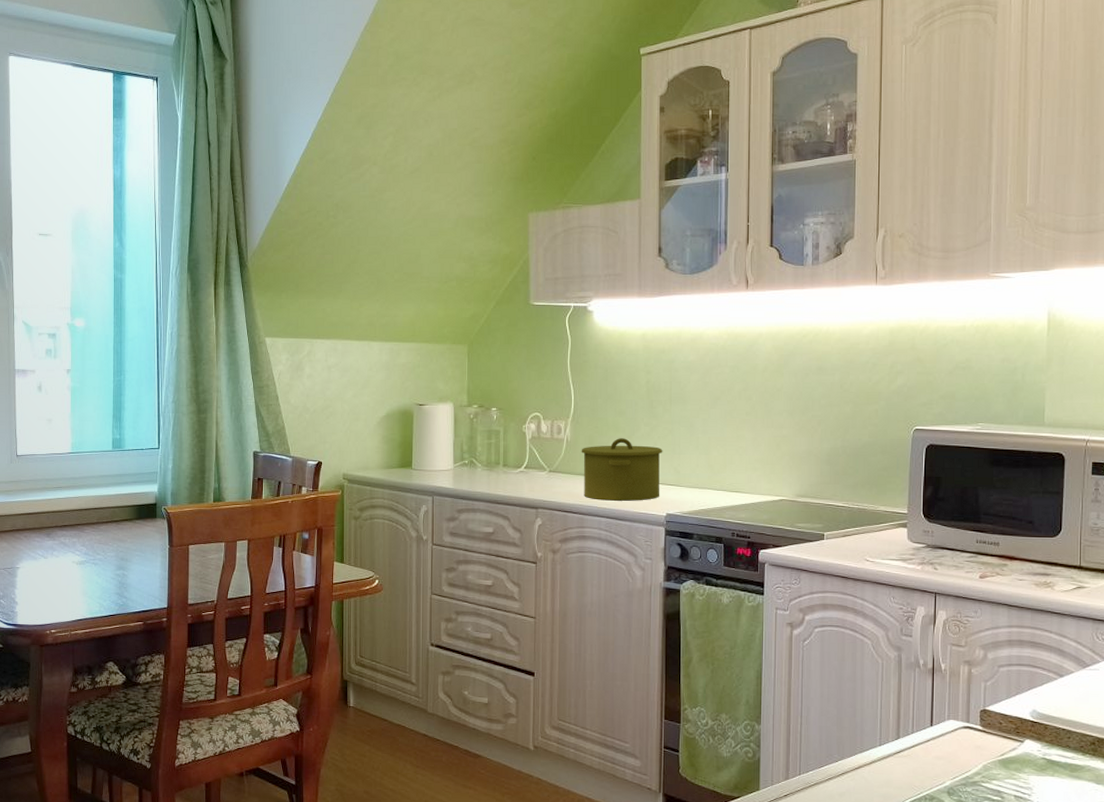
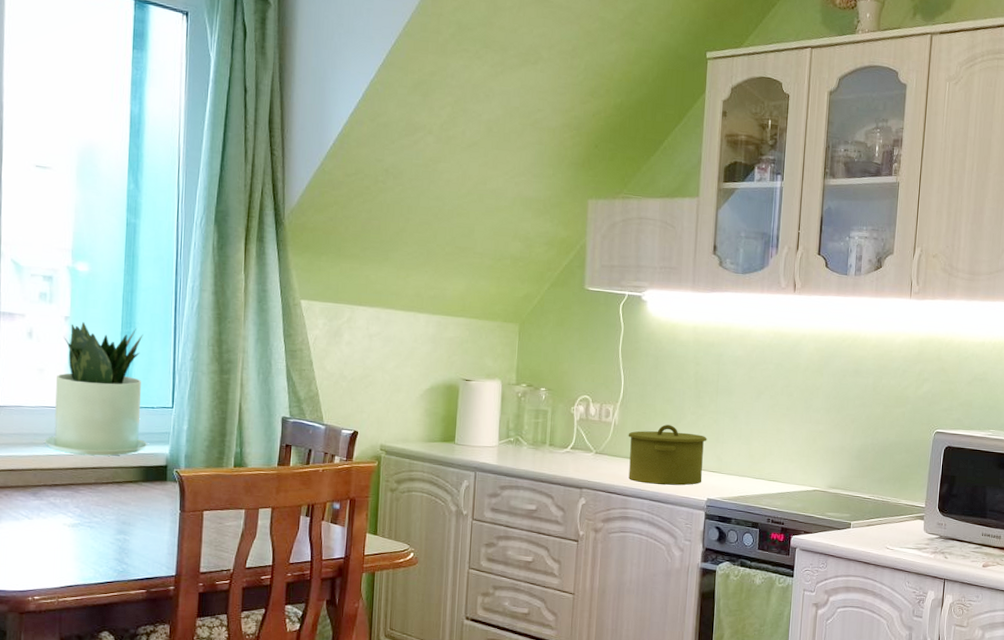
planter: none [54,374,140,497] -> present [43,322,148,456]

